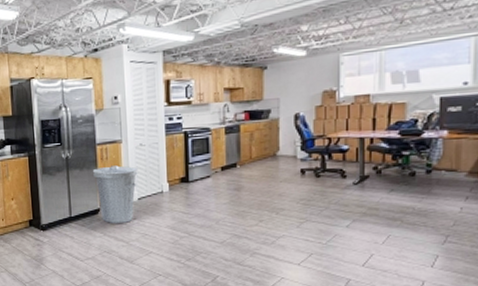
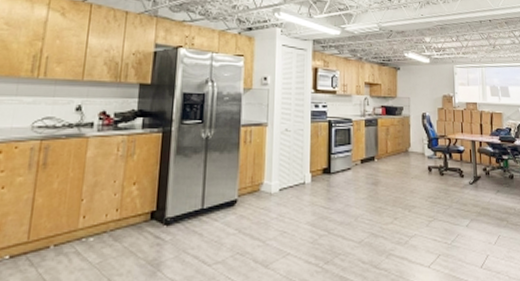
trash can: present [92,165,138,224] -> none [233,150,281,219]

